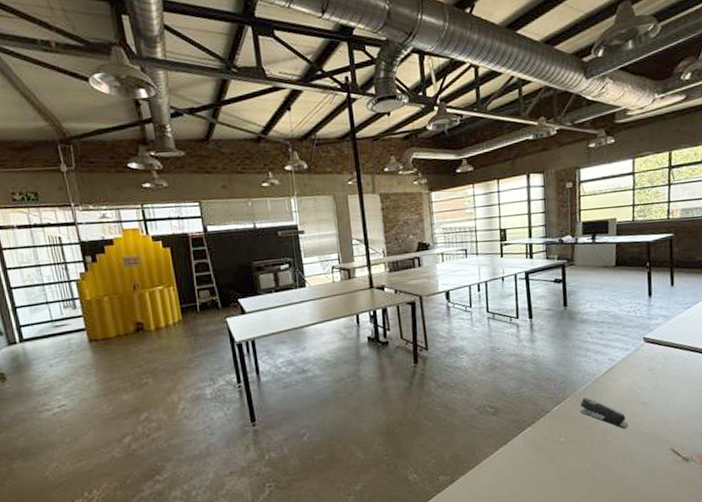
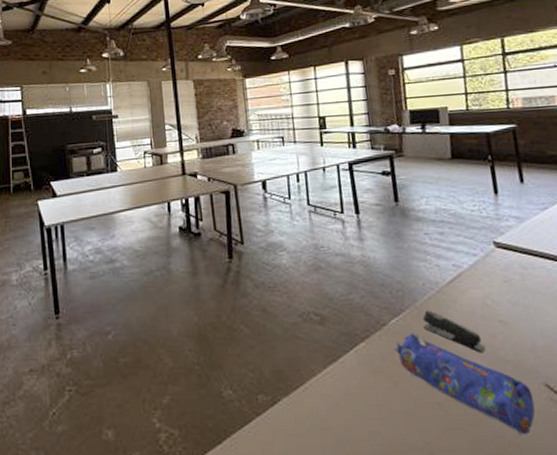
pencil case: none [555,416,662,489] -> present [394,332,535,435]

